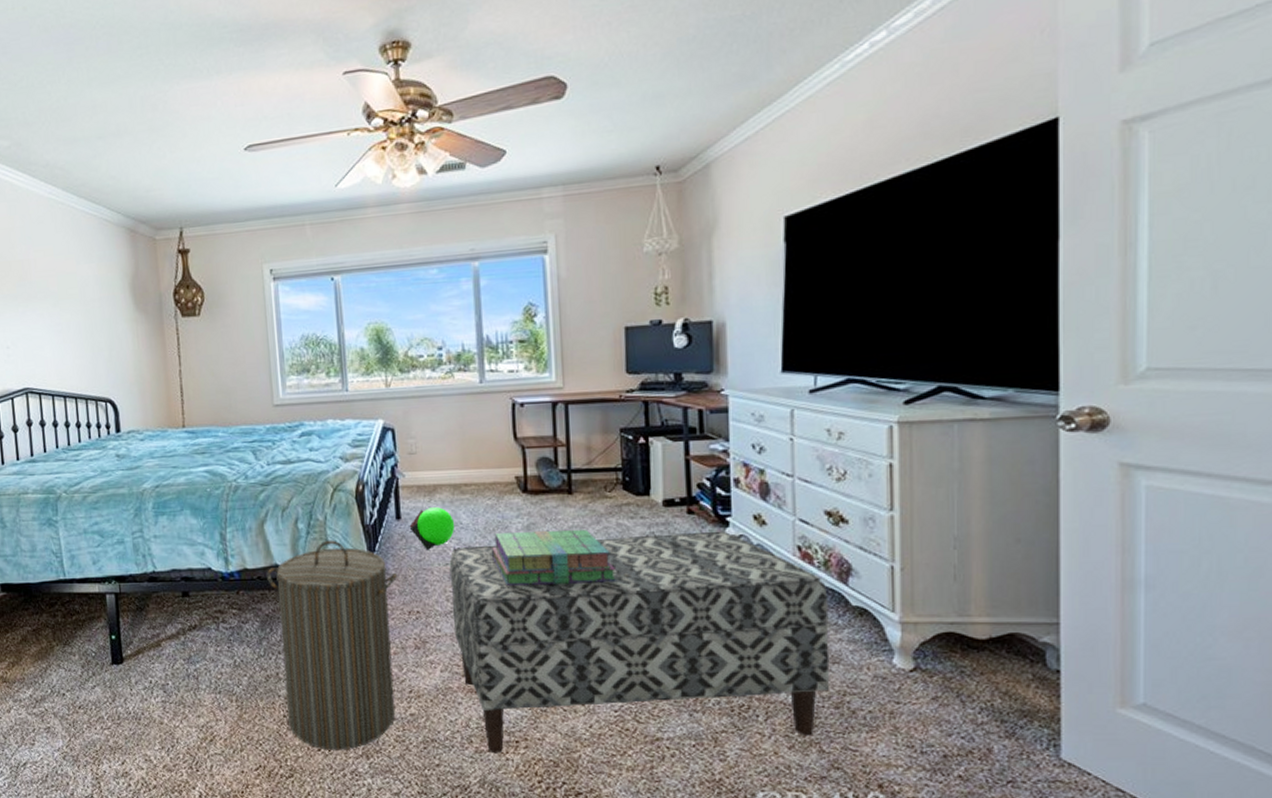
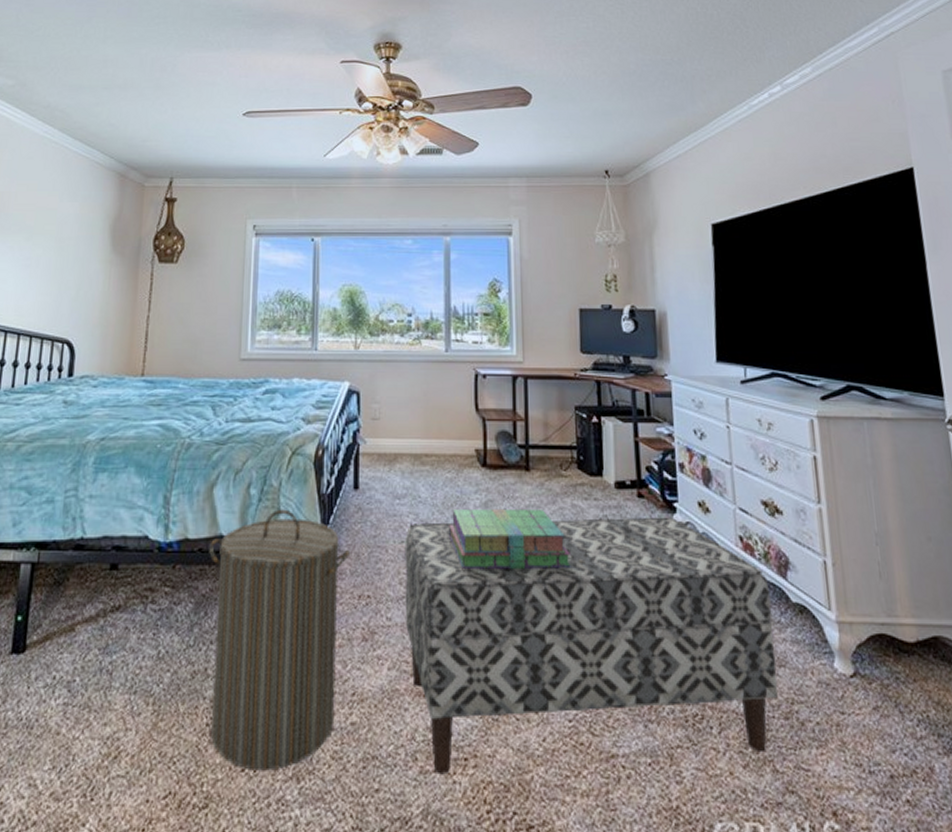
ball: present [409,506,455,550] -> none [366,477,414,525]

